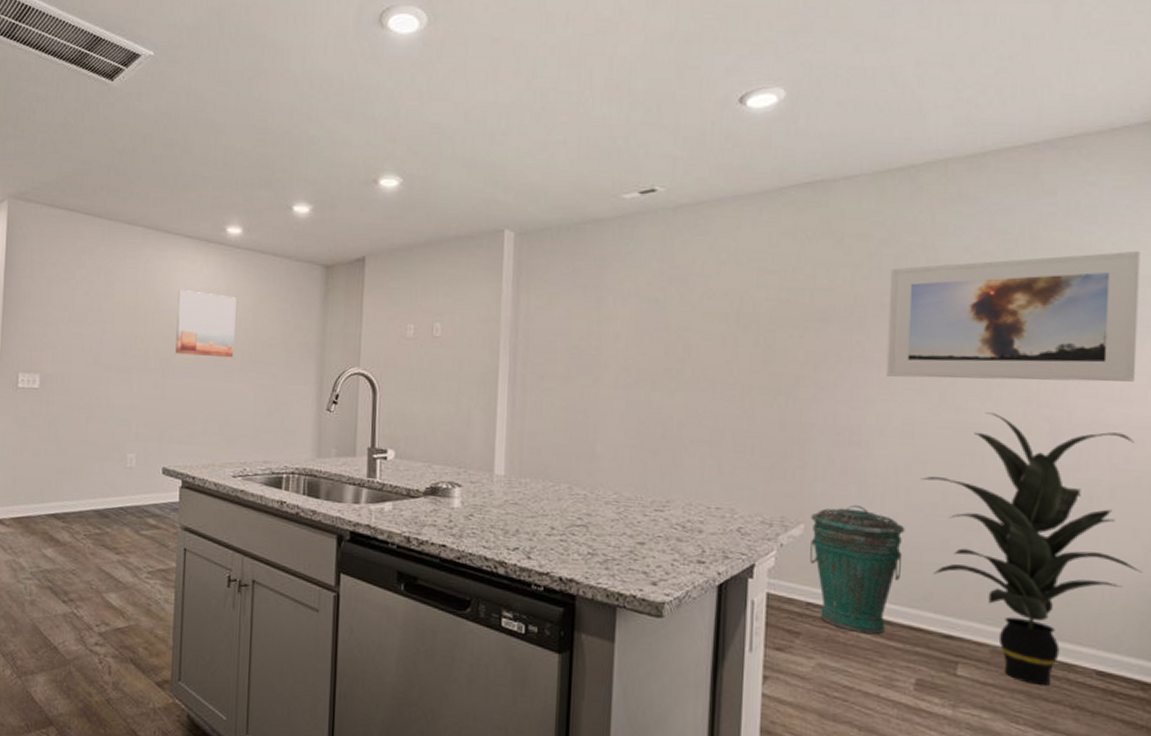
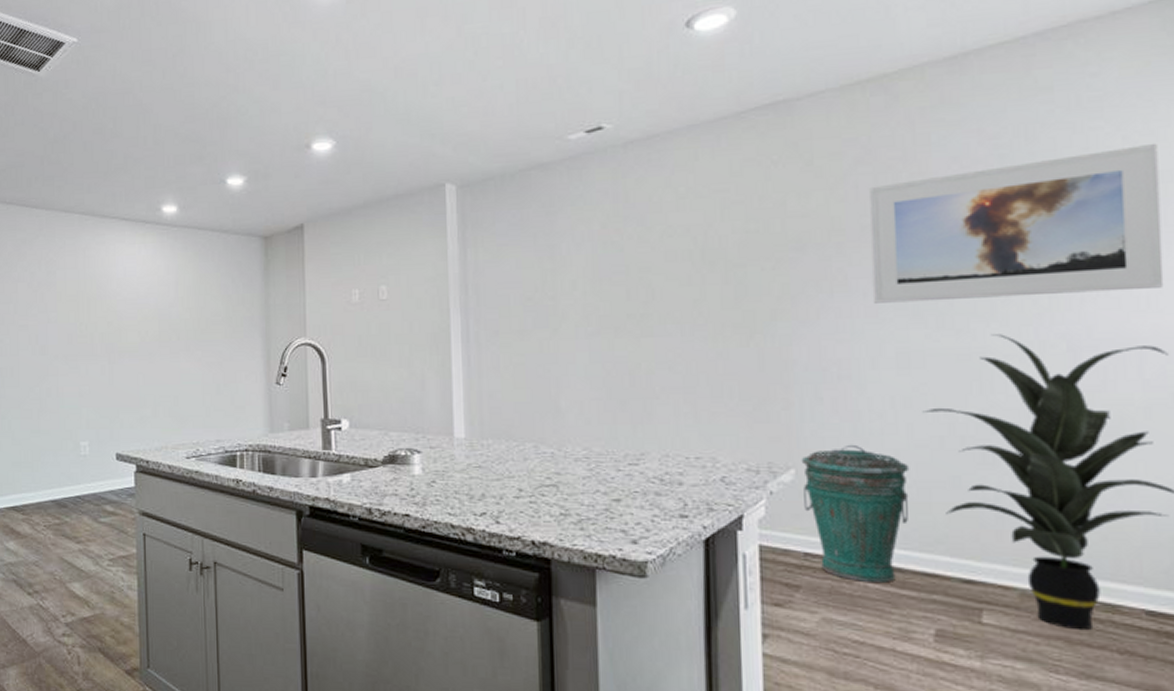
wall art: present [175,290,236,358] -> none [119,273,178,338]

